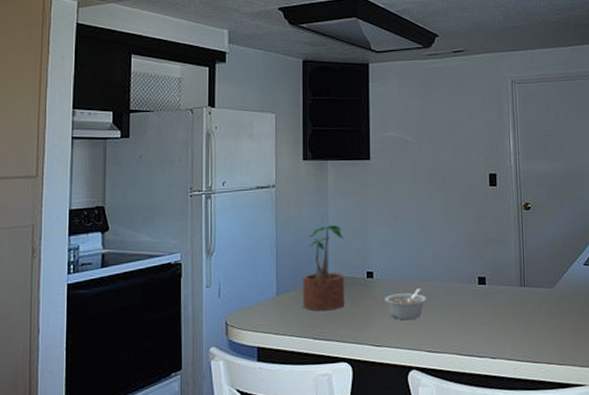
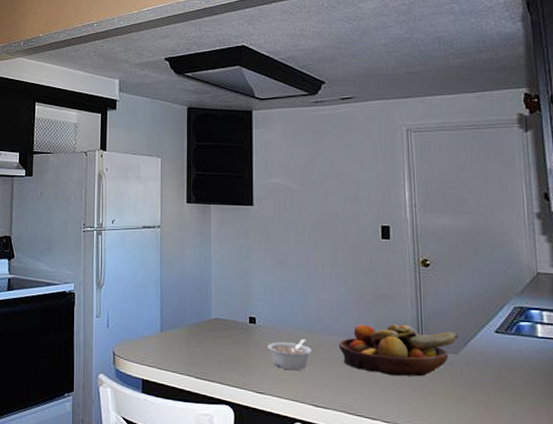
potted plant: present [303,225,345,310] -> none [186,268,227,351]
fruit bowl: none [451,265,555,314] -> present [338,323,459,377]

